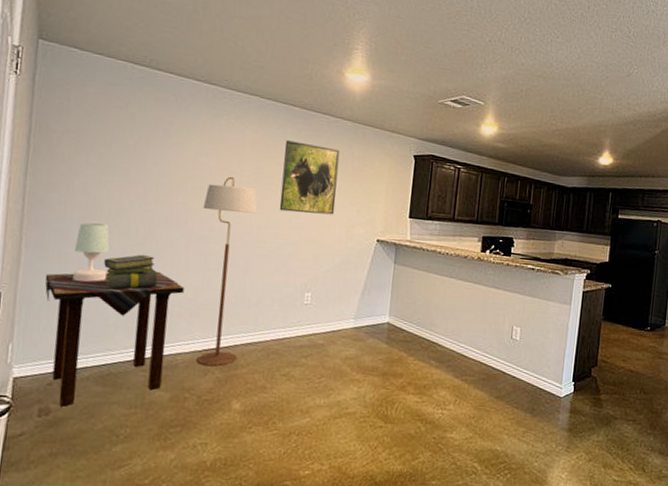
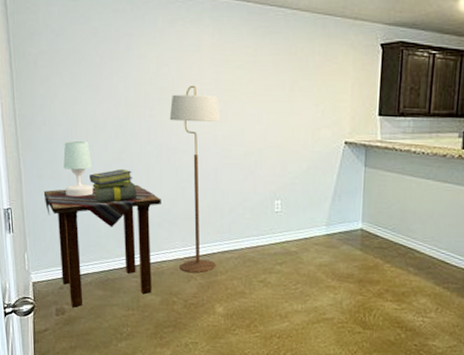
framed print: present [279,140,340,215] -> none [242,41,299,118]

